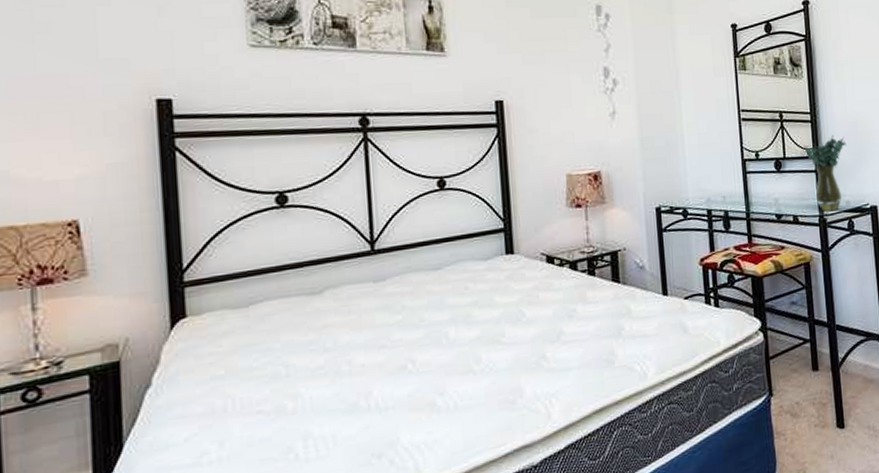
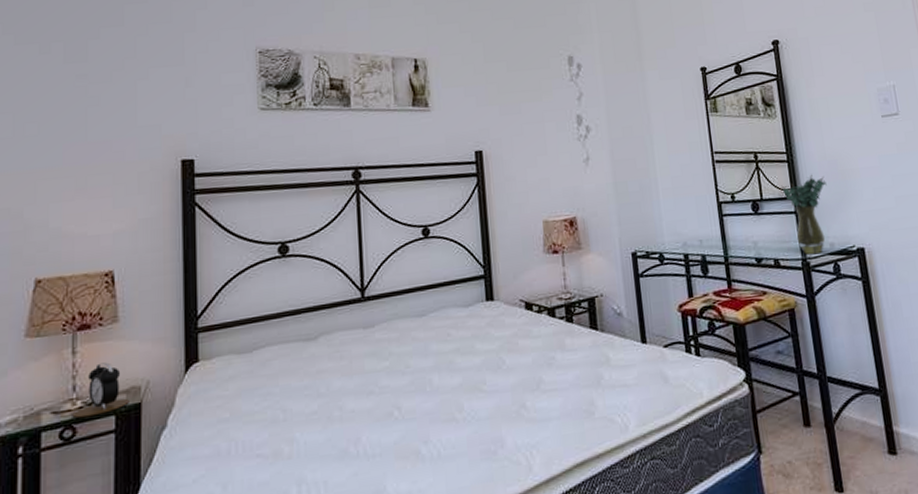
alarm clock: none [36,319,105,379] -> present [72,362,129,418]

